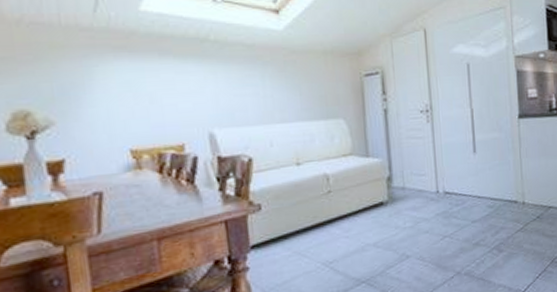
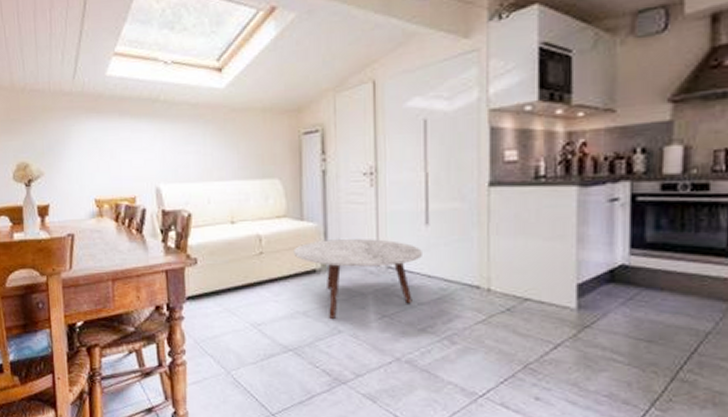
coffee table: none [361,169,472,246] -> present [293,239,422,319]

